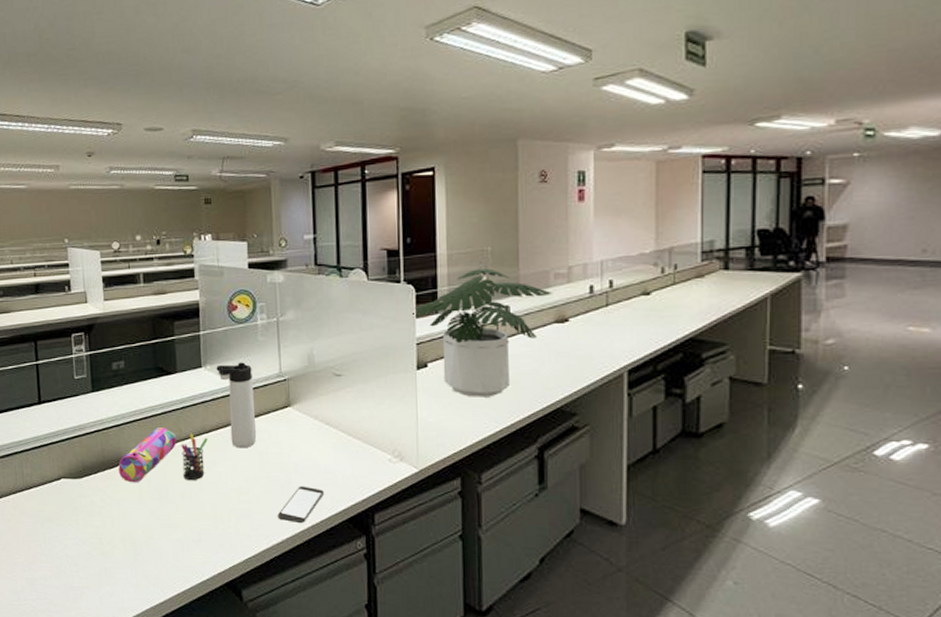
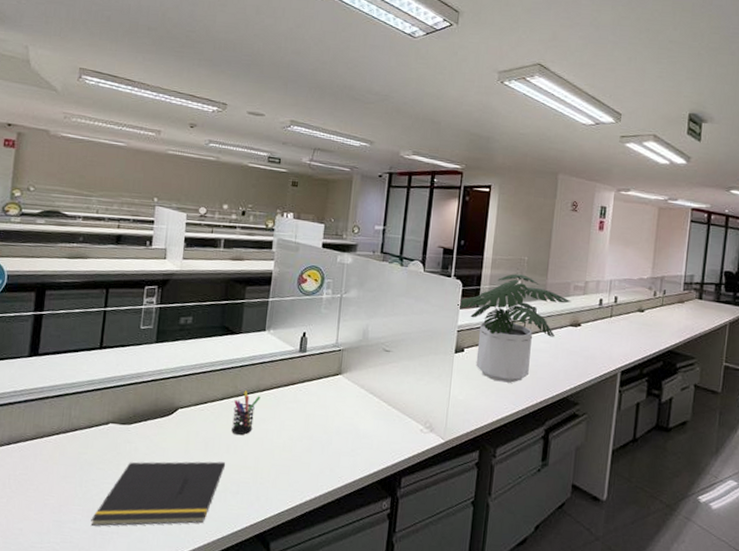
notepad: none [60,510,183,582] -> present [90,461,226,526]
pencil case: present [118,428,177,483] -> none [169,382,232,433]
thermos bottle: present [216,362,257,448] -> none [278,330,312,409]
smartphone: present [277,486,324,524] -> none [314,447,359,483]

